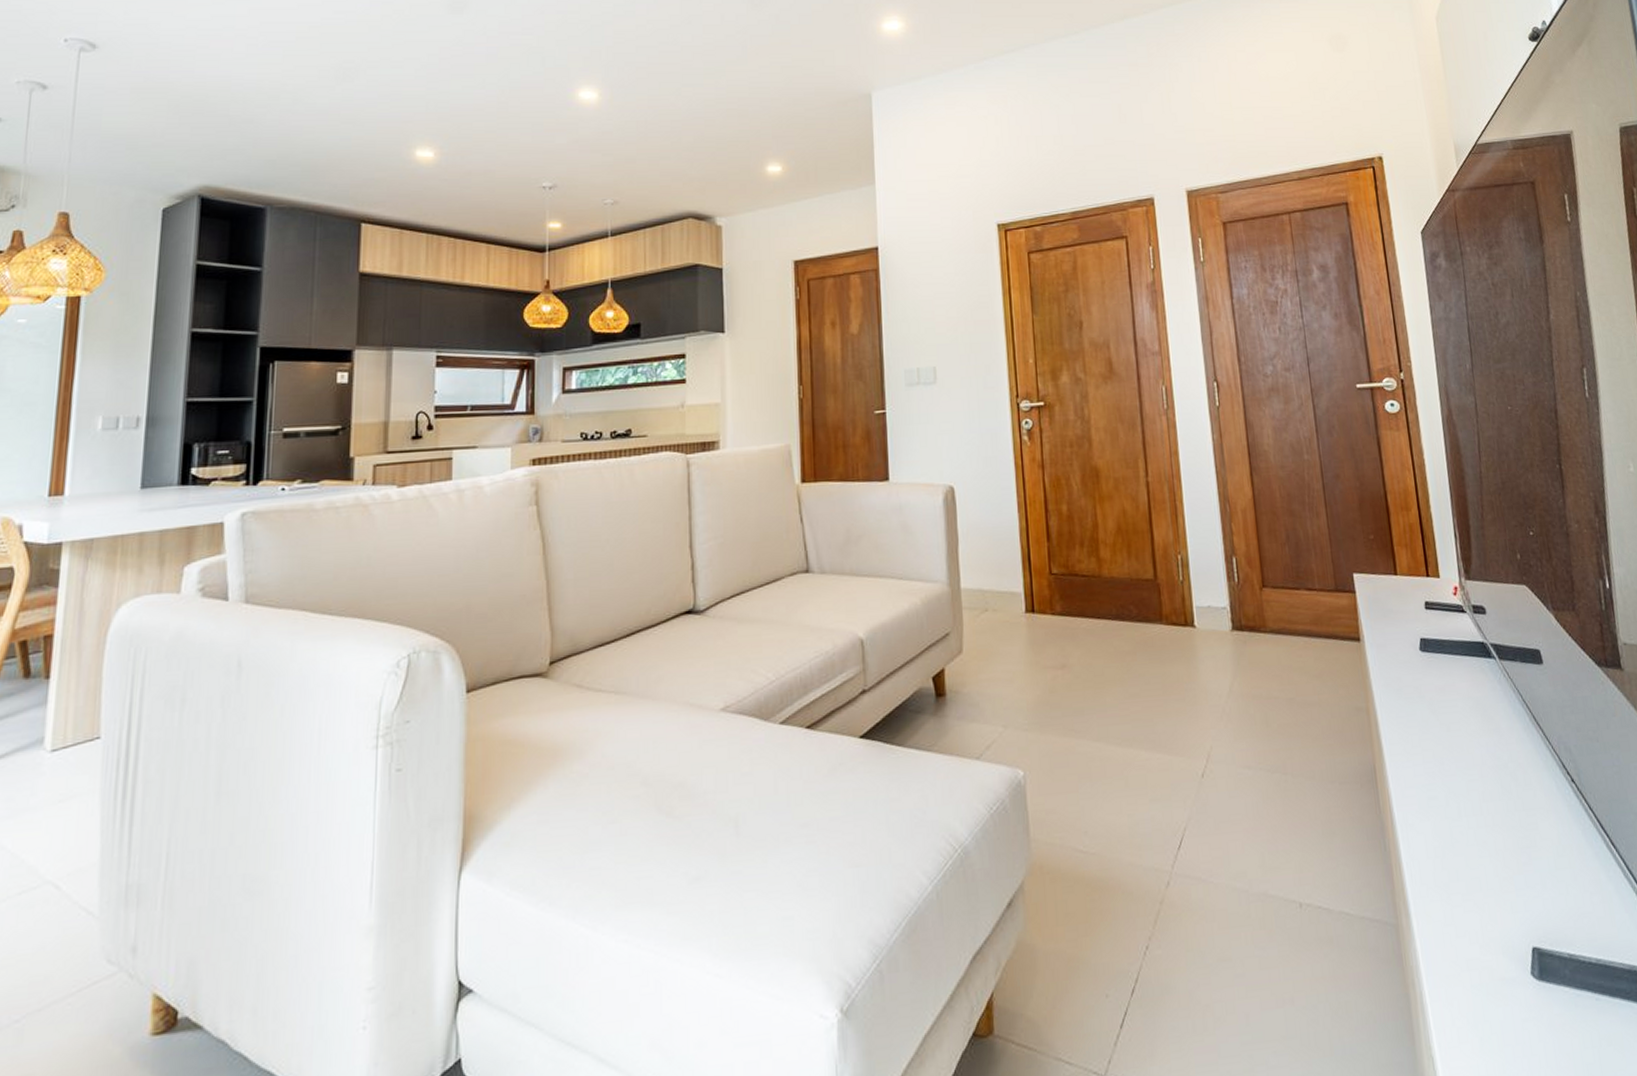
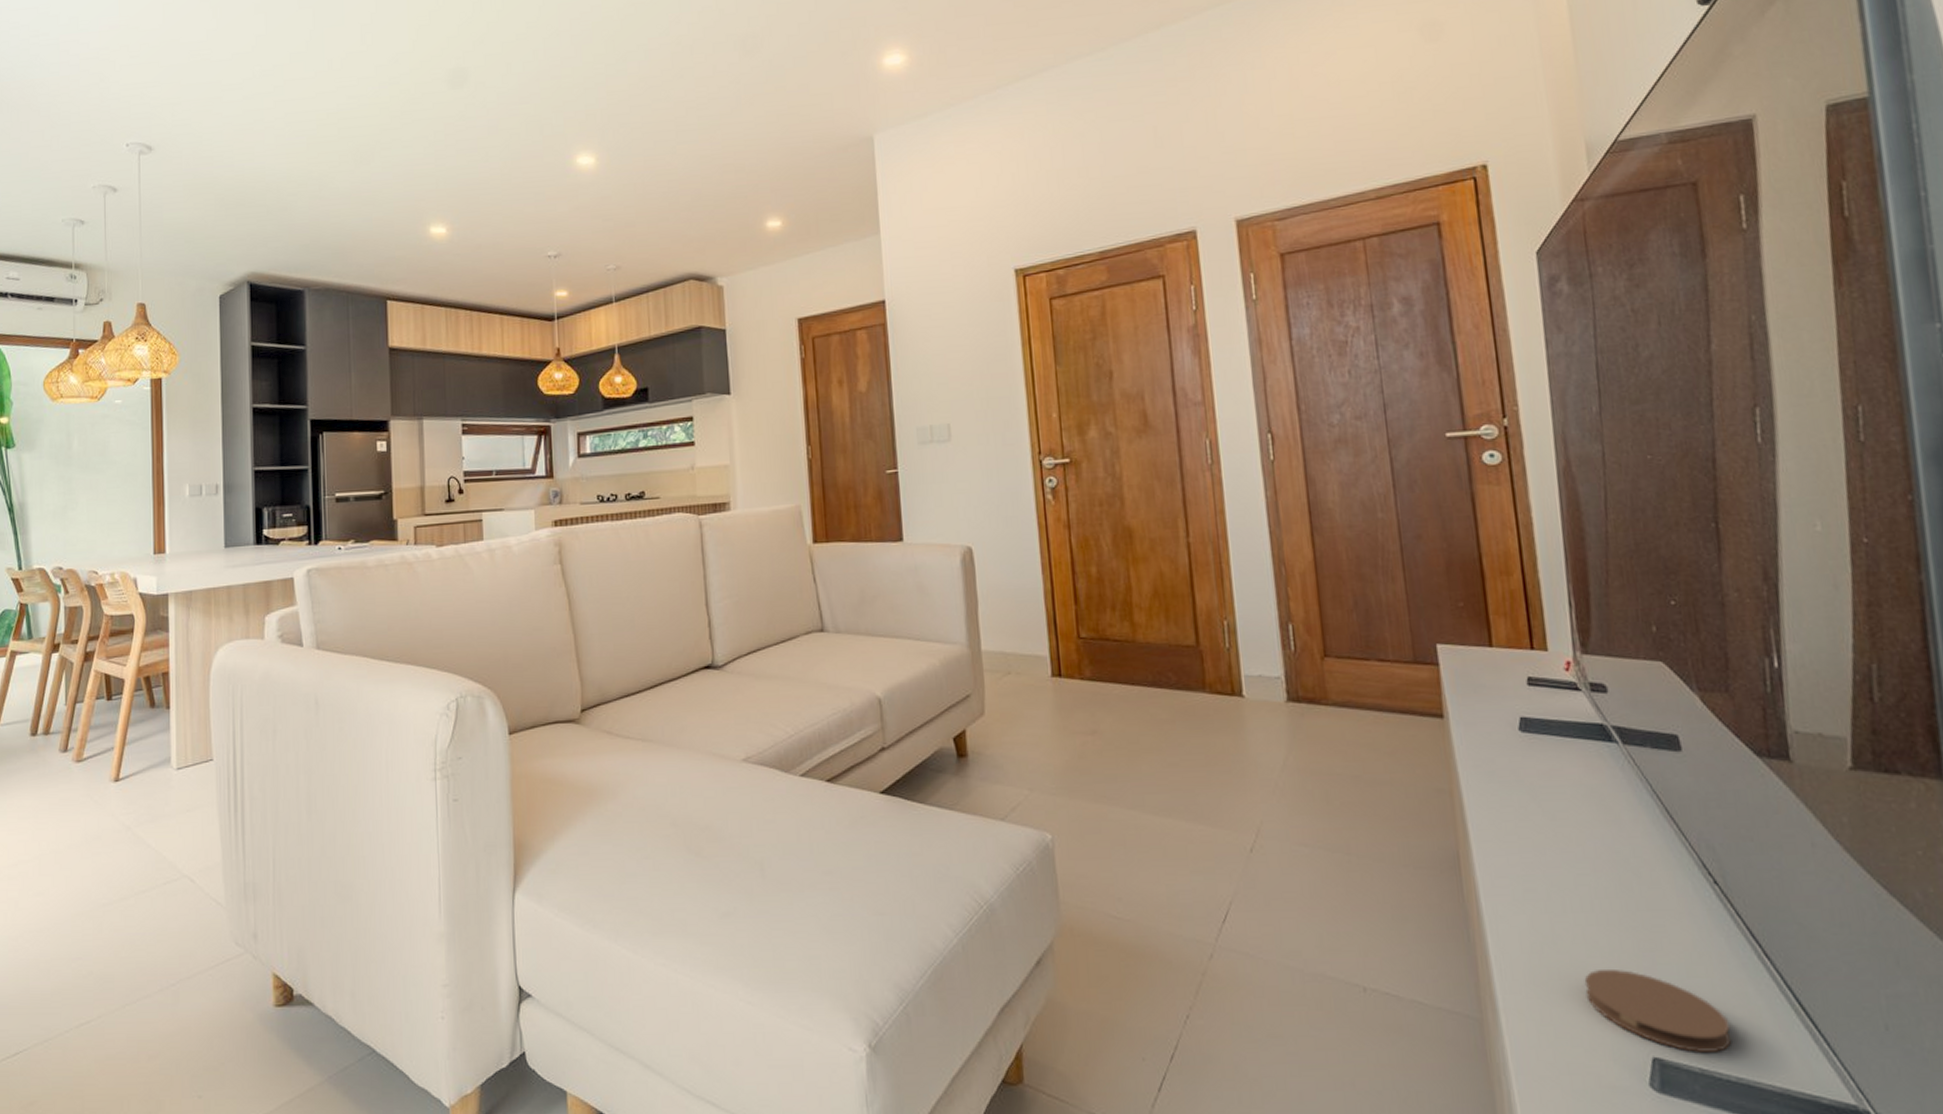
coaster: none [1477,867,1591,940] -> present [1584,970,1732,1054]

